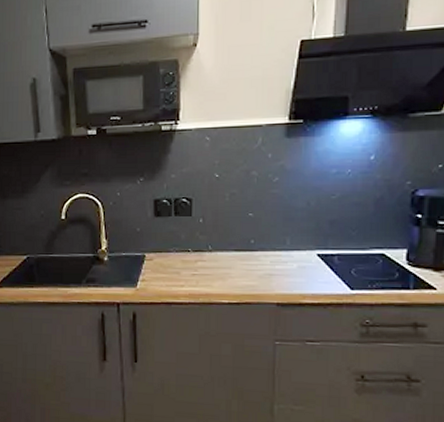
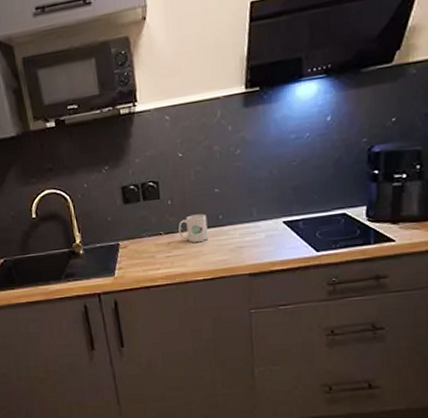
mug: none [208,236,238,264] -> present [178,213,208,242]

